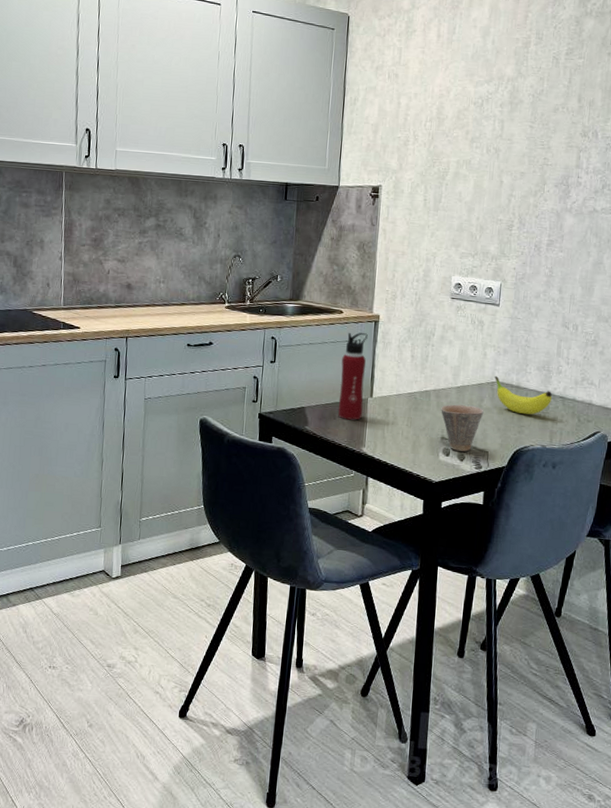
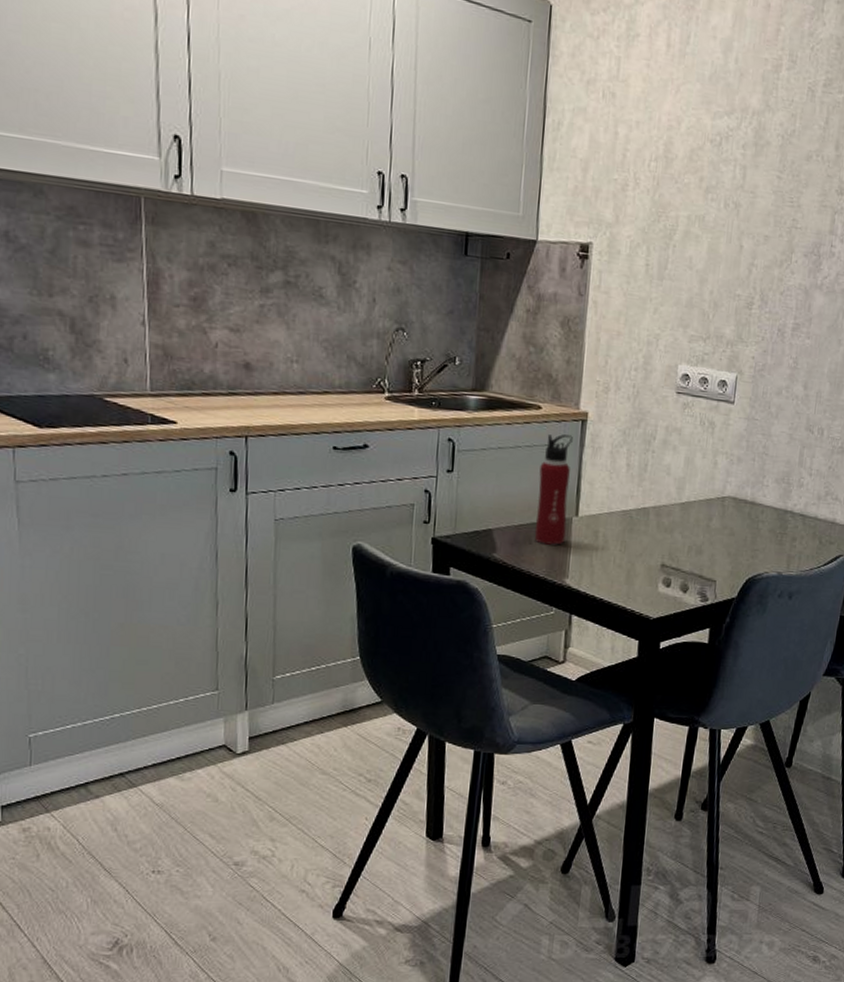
cup: present [441,404,484,452] -> none [661,524,713,581]
fruit: present [494,376,552,415] -> none [725,490,791,536]

